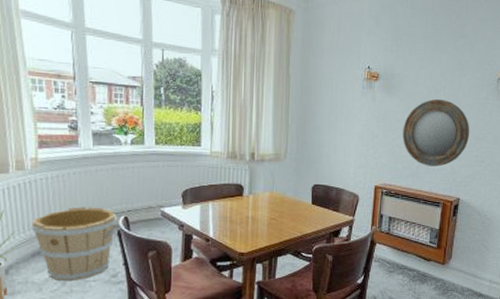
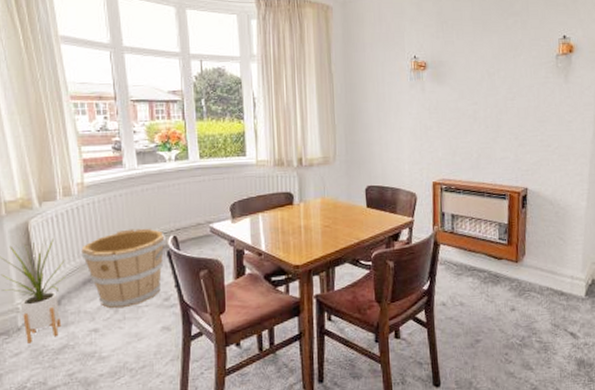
home mirror: present [403,99,470,167] -> none [457,82,532,156]

